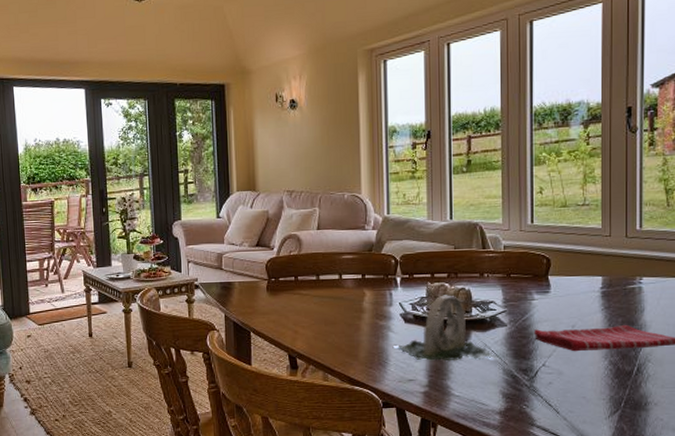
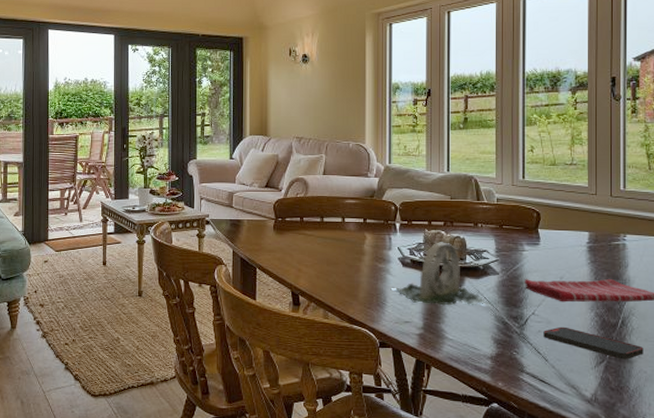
smartphone: none [554,377,660,408] -> present [543,326,644,360]

